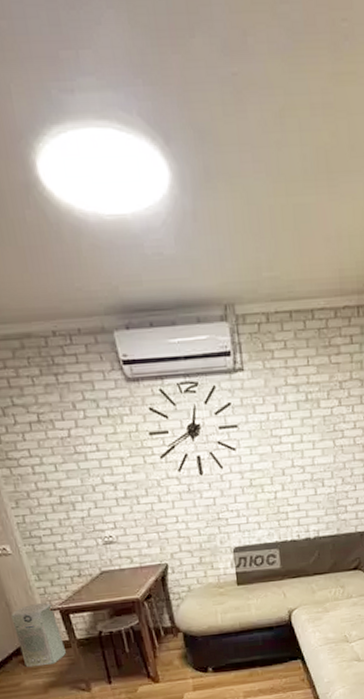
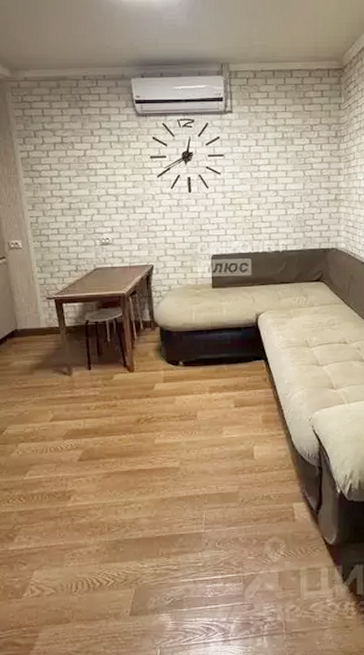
air purifier: present [11,603,66,668] -> none [12,292,54,349]

